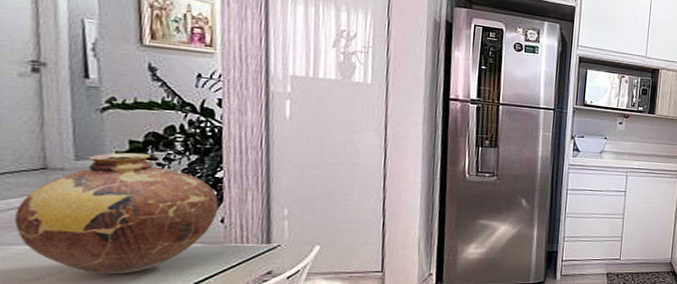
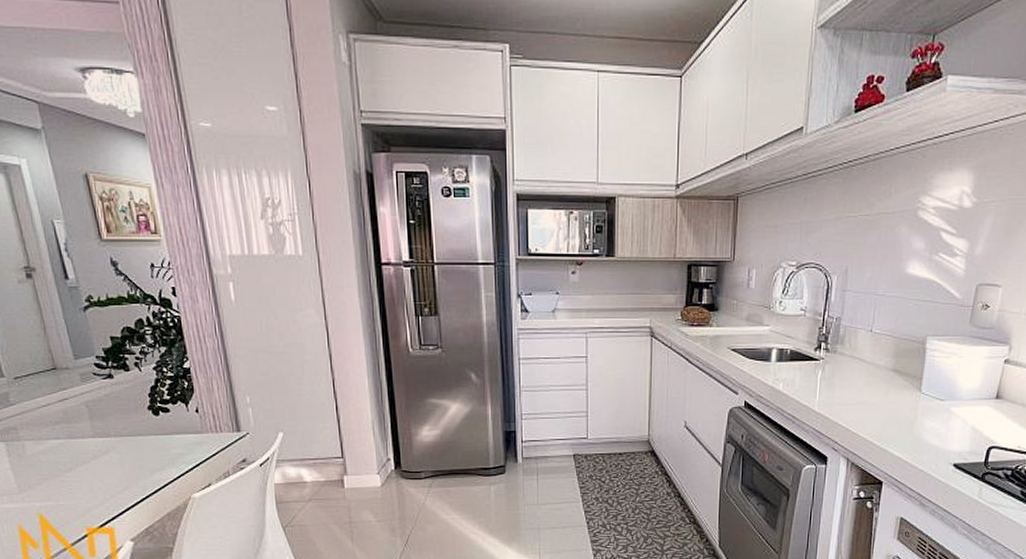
vase: present [15,152,219,274] -> none [43,349,192,463]

